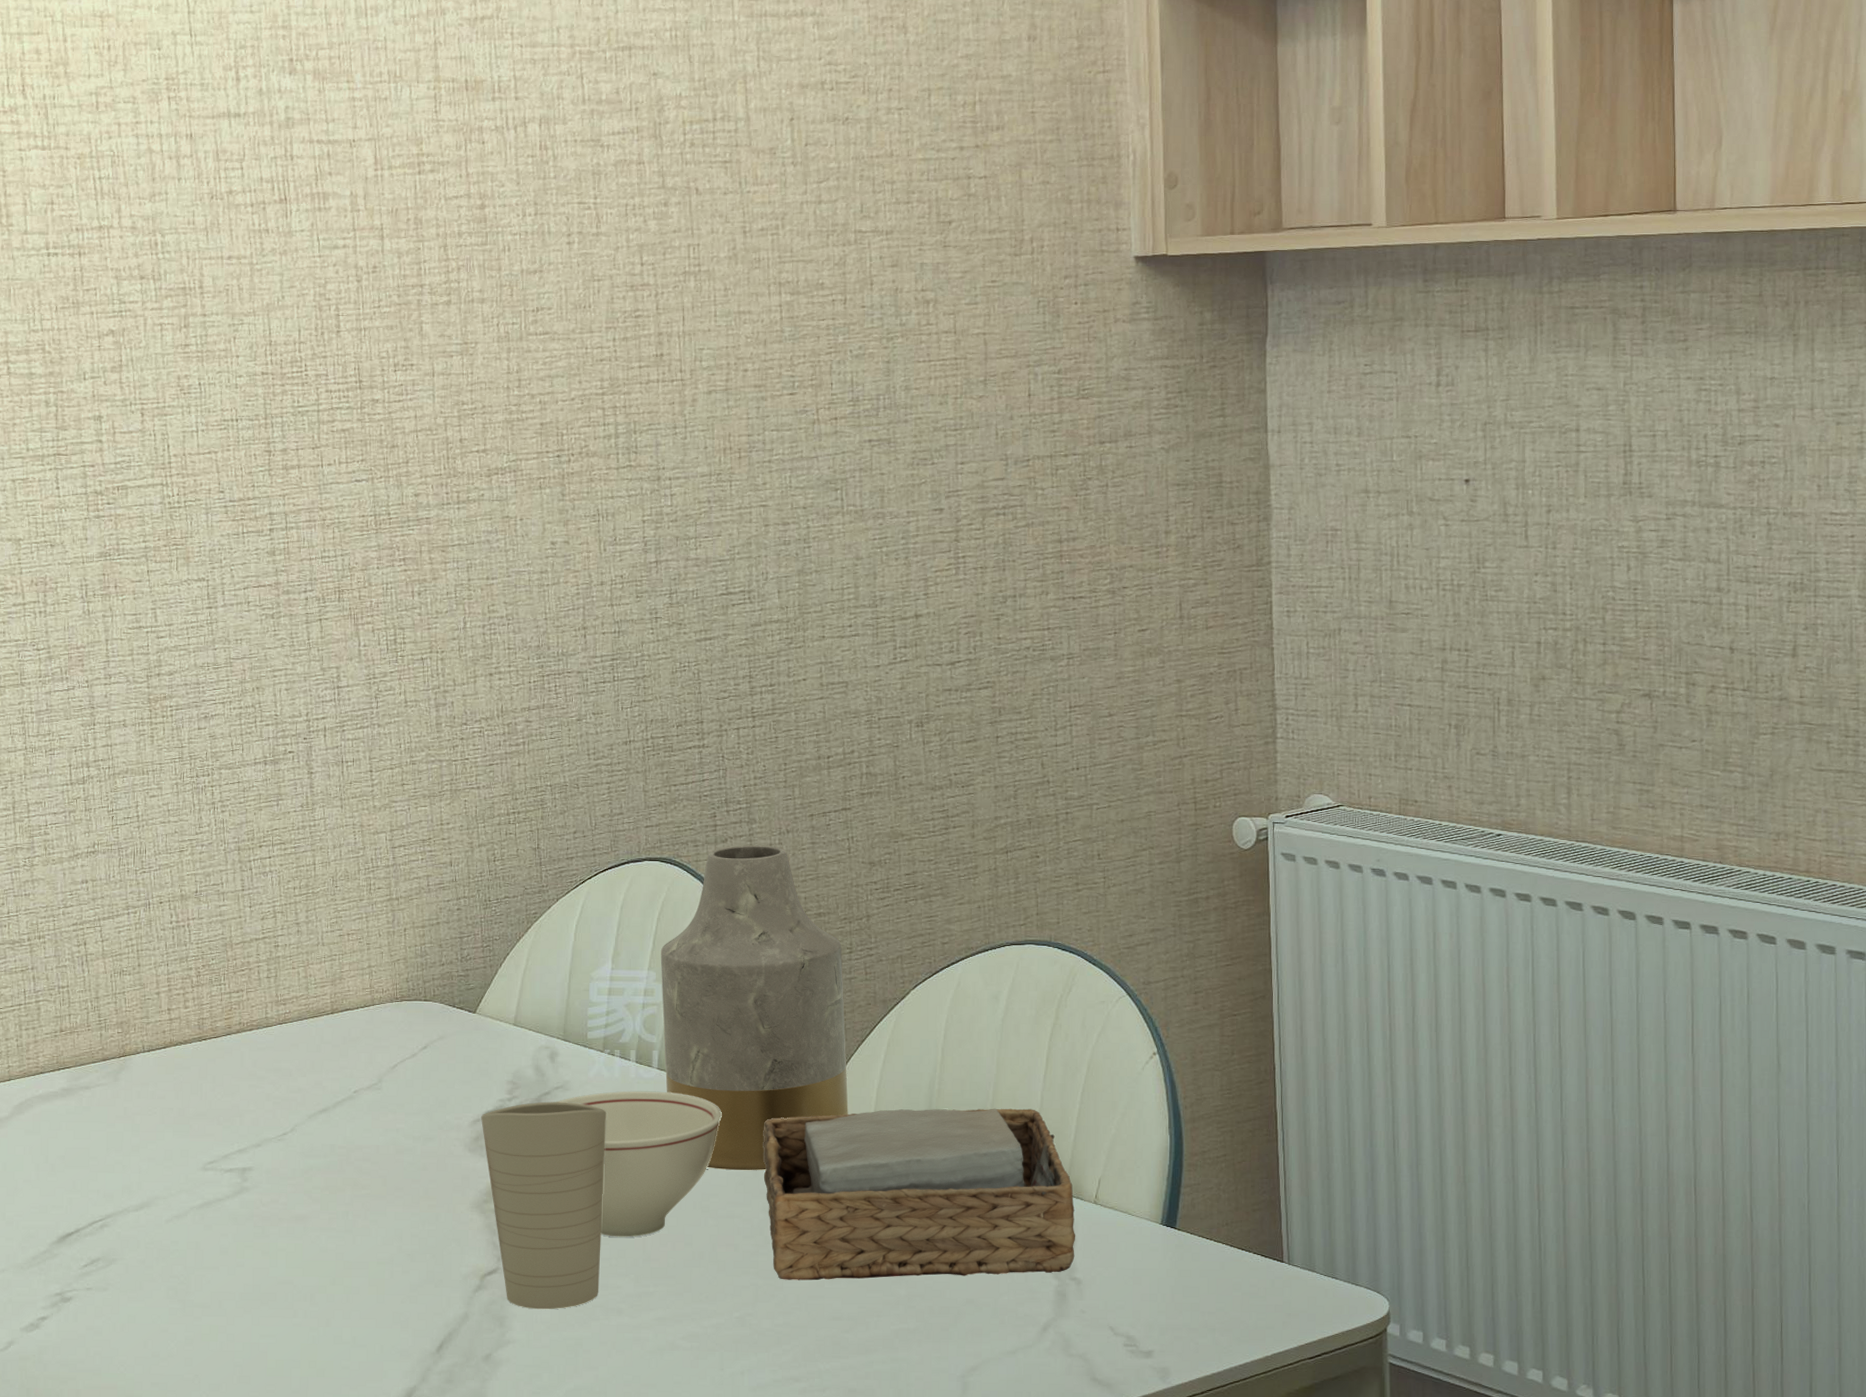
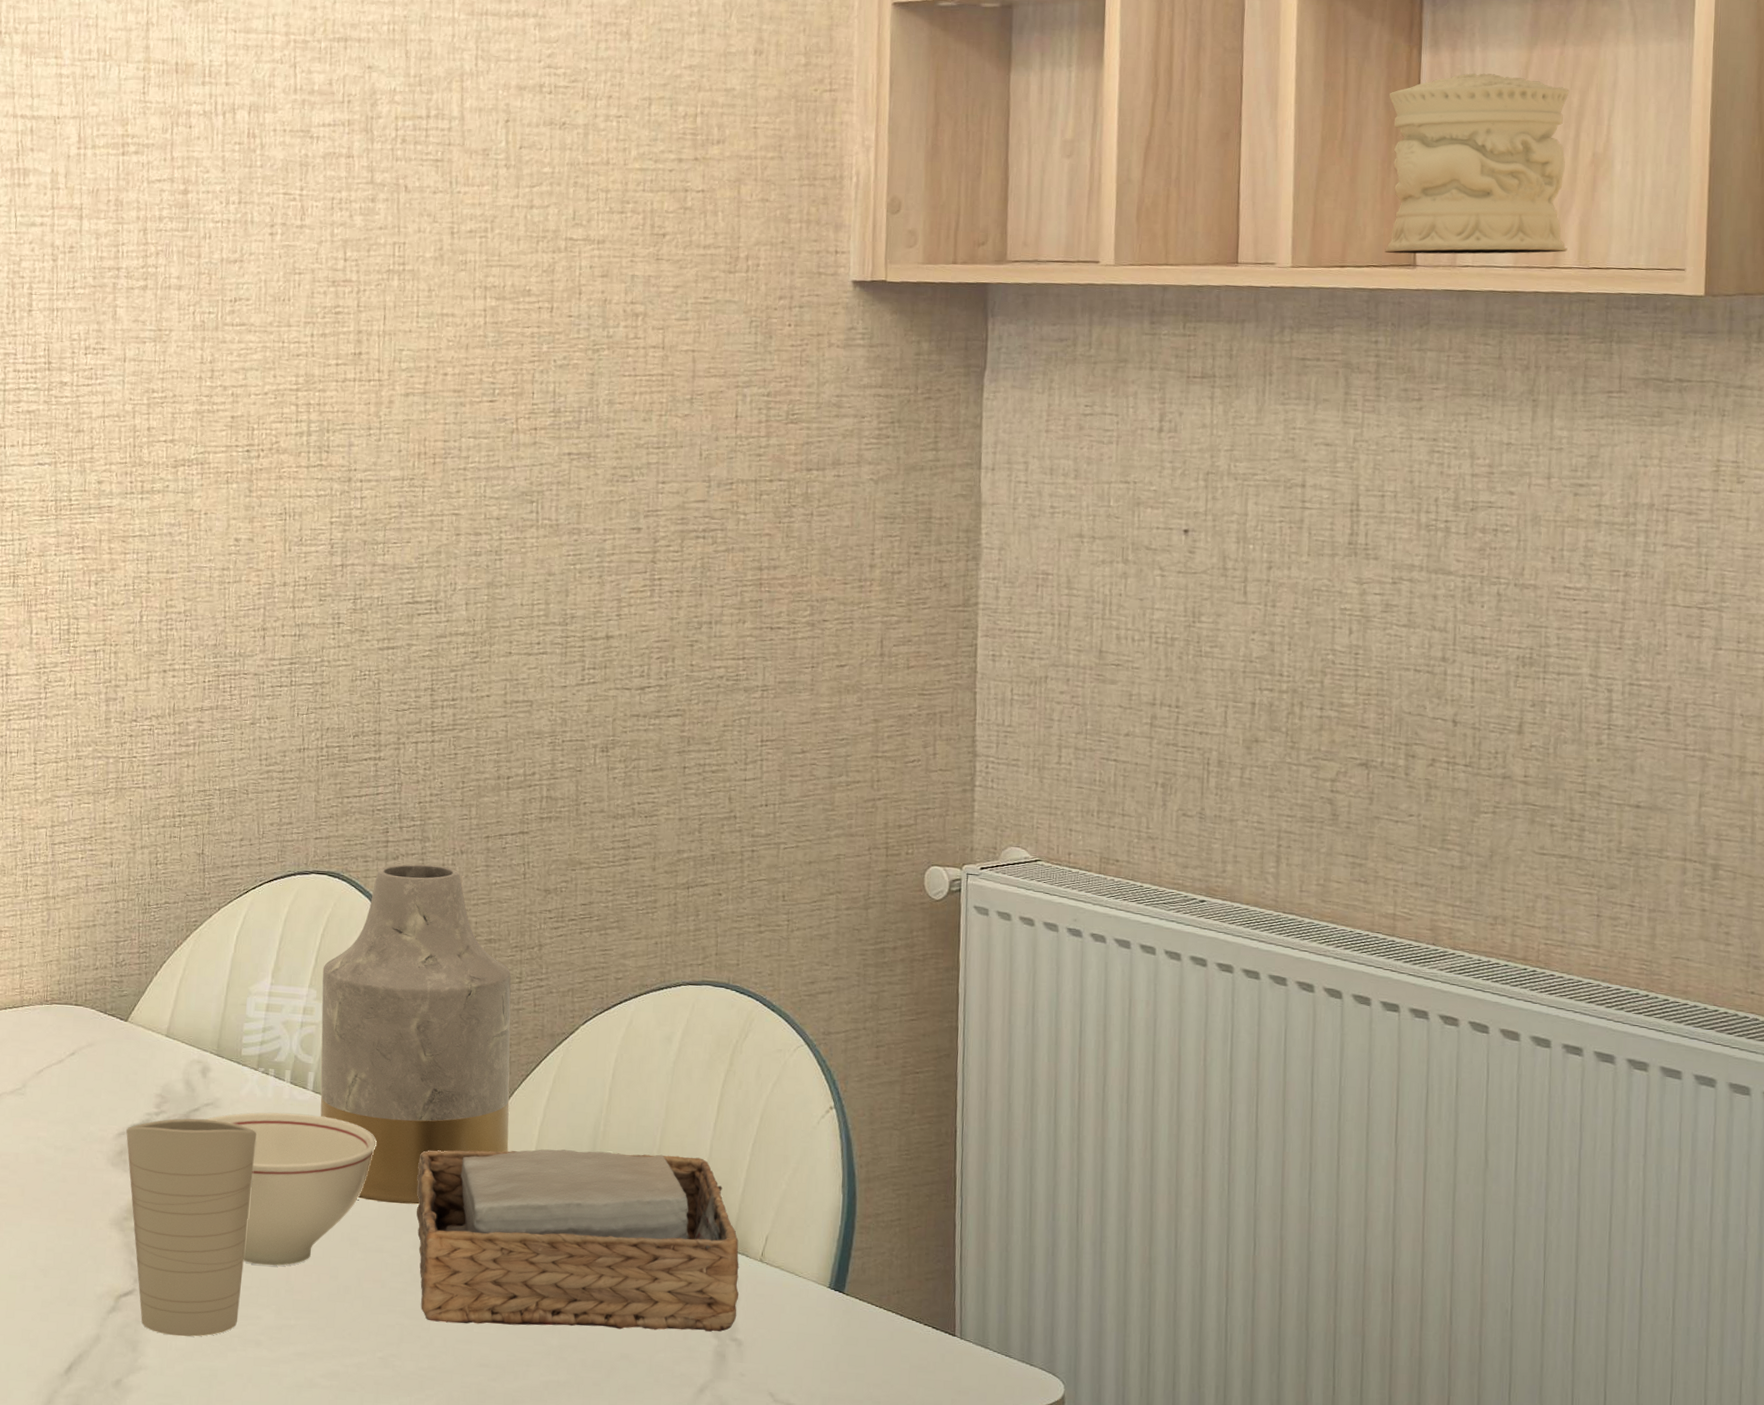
decorative box: none [1643,19,1821,200] -> present [1385,73,1570,255]

